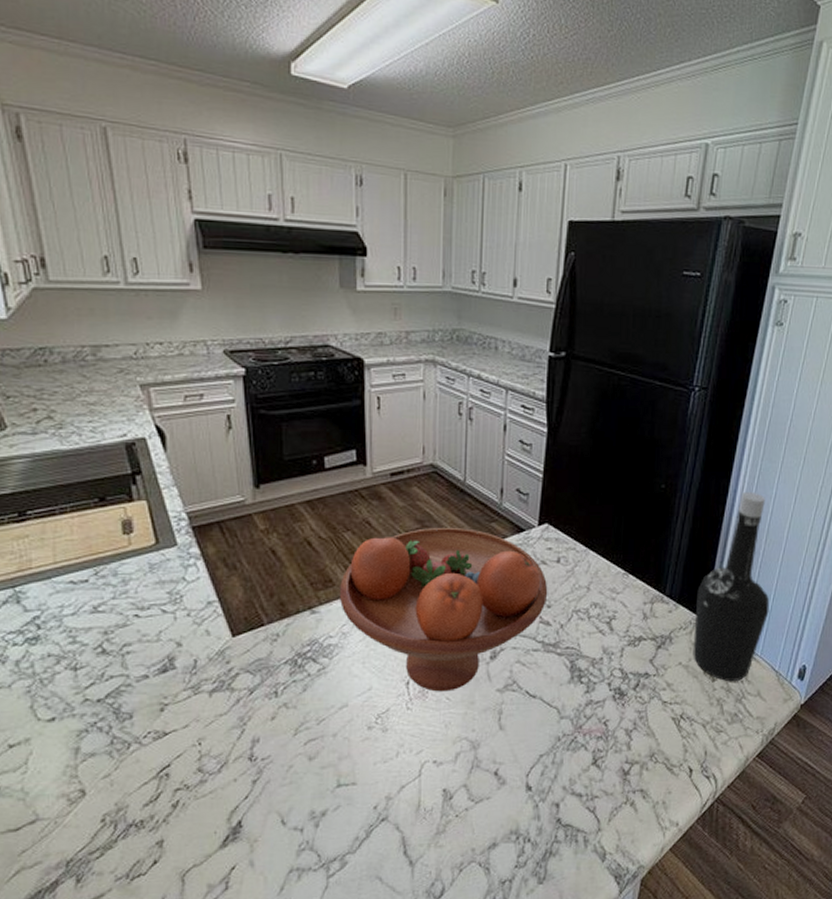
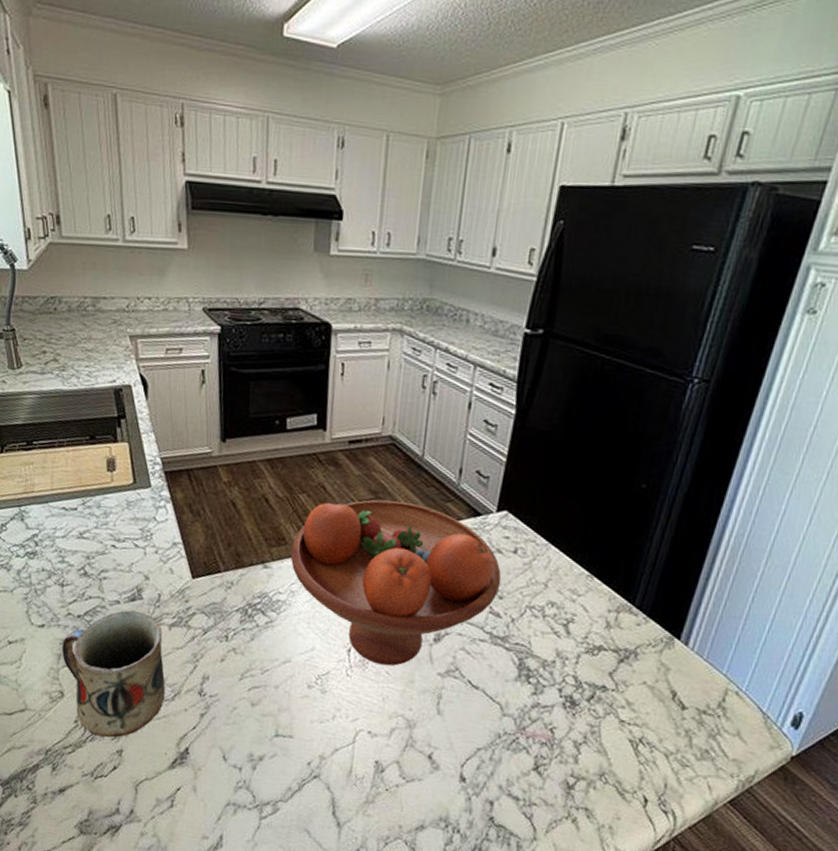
mug: none [80,683,210,830] -> present [62,610,166,738]
bottle: present [693,491,770,681] -> none [661,503,771,715]

